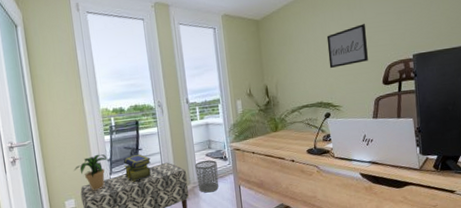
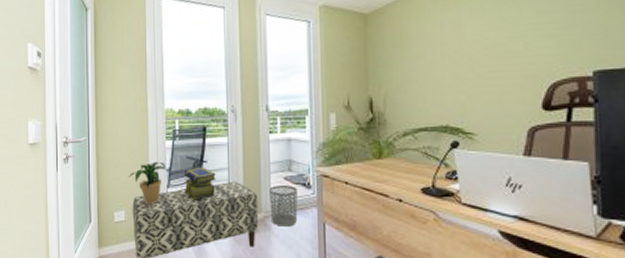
wall art: present [326,24,368,69] -> none [460,25,522,82]

